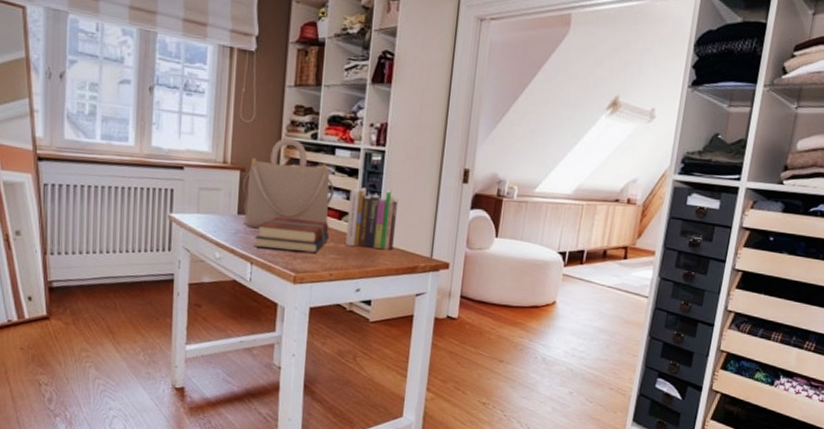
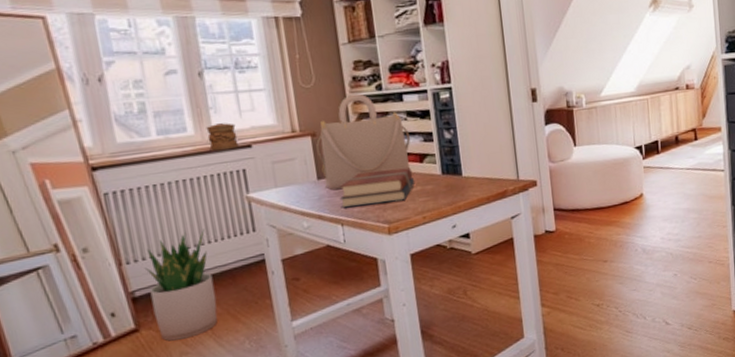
planter: none [65,237,125,337] -> present [144,228,218,341]
decorative box: none [145,139,173,167] -> present [206,123,239,152]
books: present [345,187,399,250] -> none [425,122,480,186]

